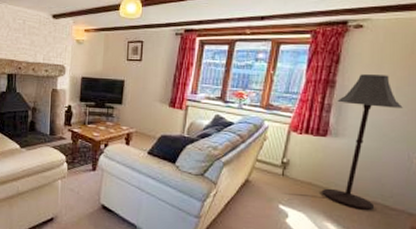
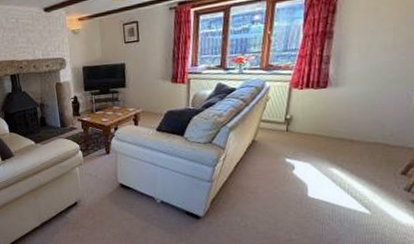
floor lamp: present [321,74,403,210] -> none [325,17,401,152]

